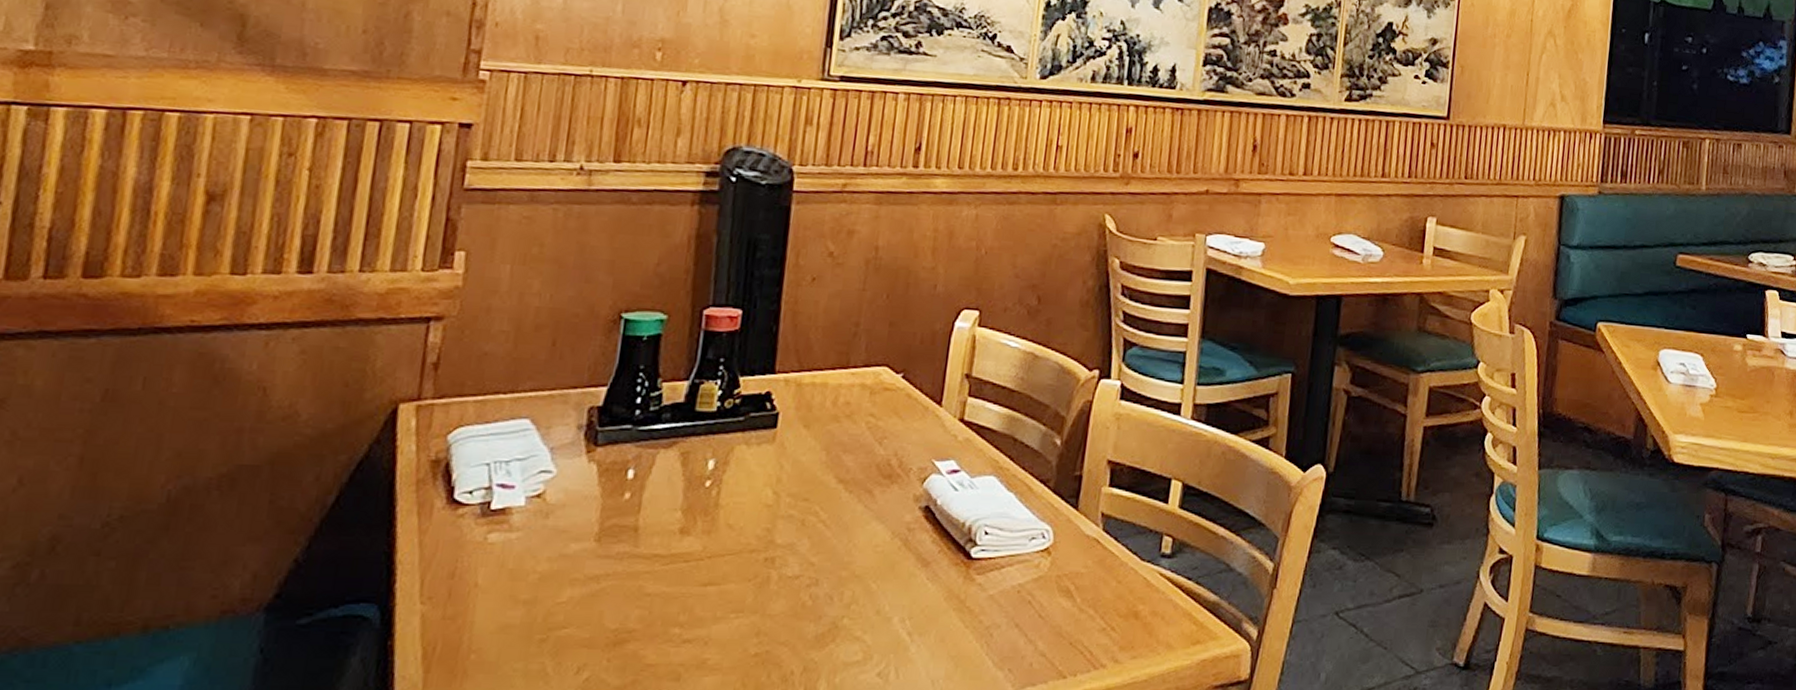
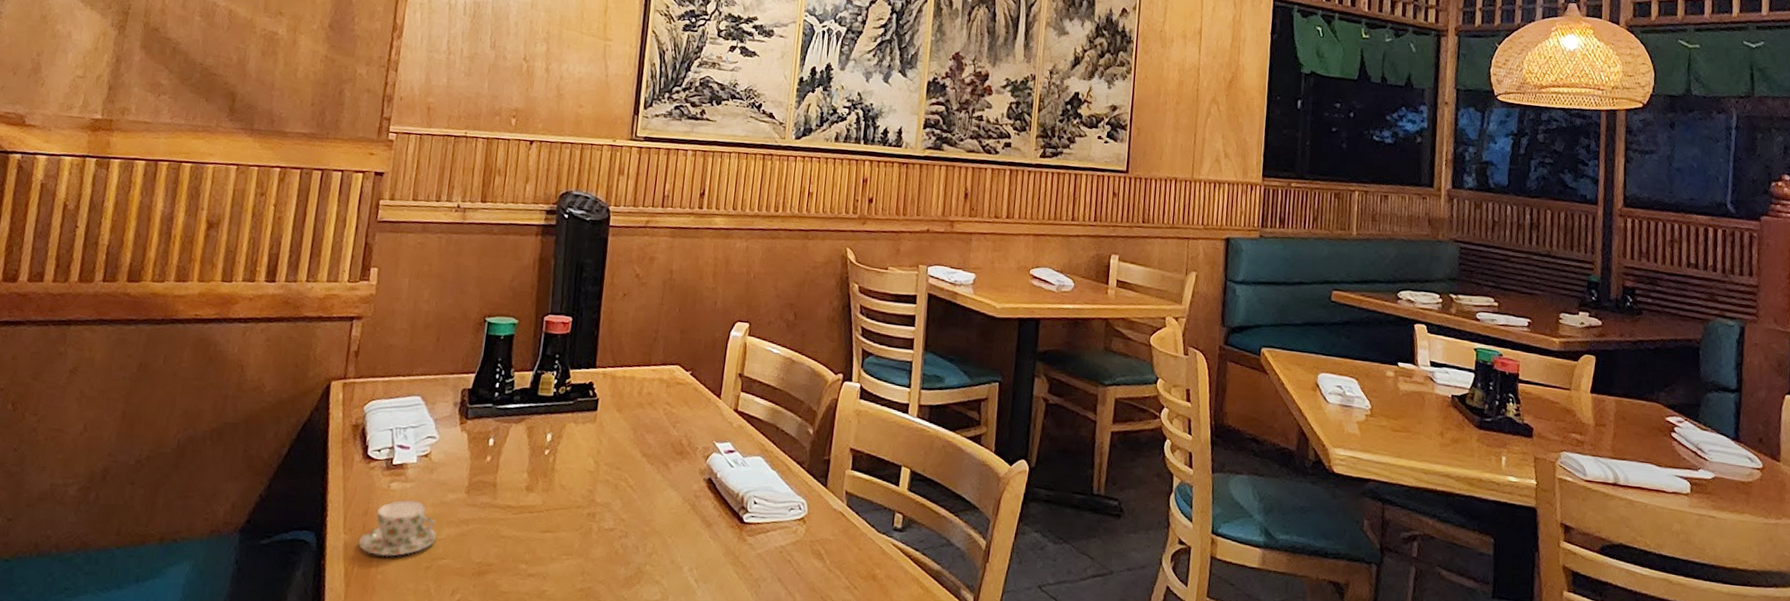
teacup: none [442,553,555,631] -> present [358,499,437,557]

